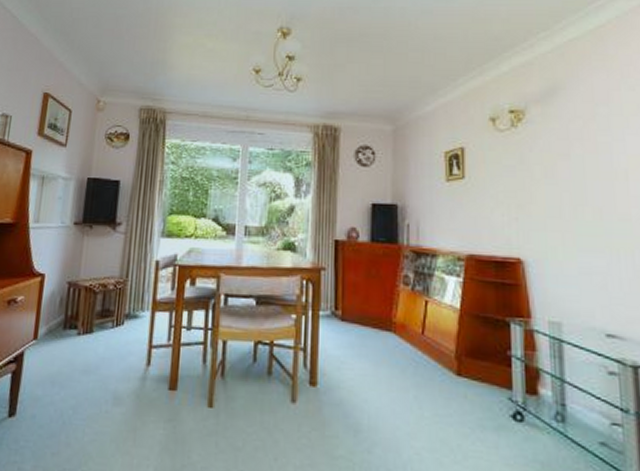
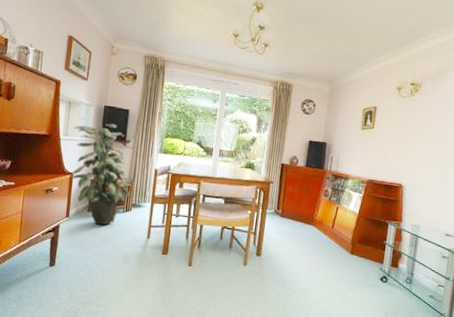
indoor plant: none [42,201,128,349] -> present [71,123,135,226]

